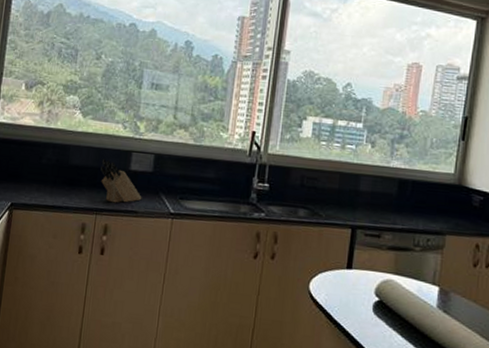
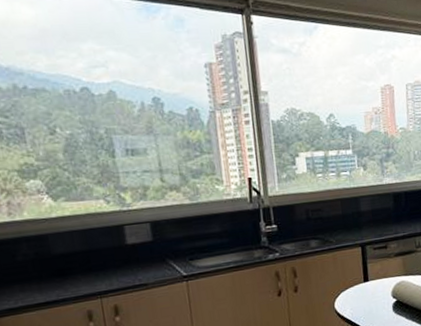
knife block: present [100,159,142,203] -> none [90,239,149,282]

